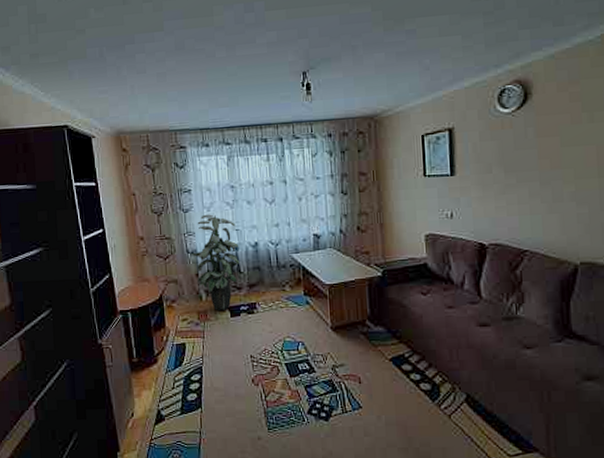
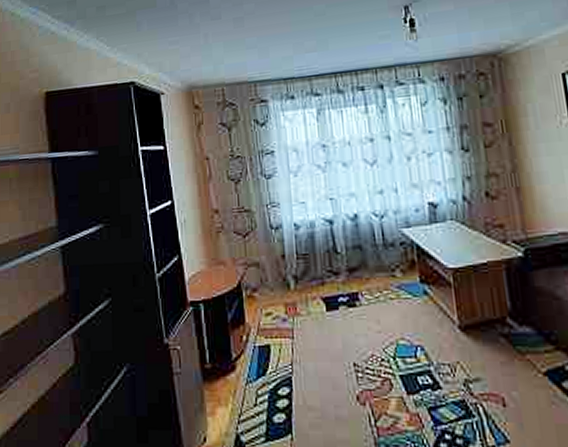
indoor plant: present [191,214,239,310] -> none [276,180,335,302]

